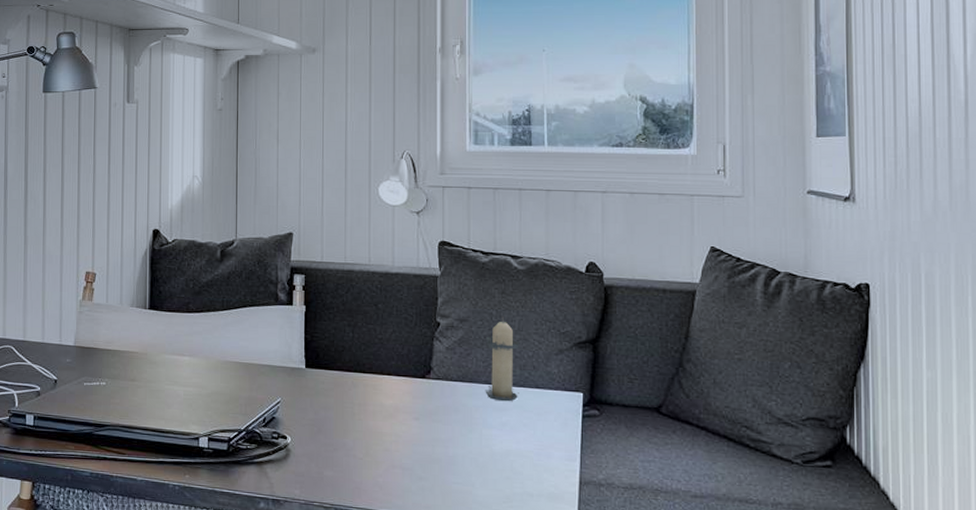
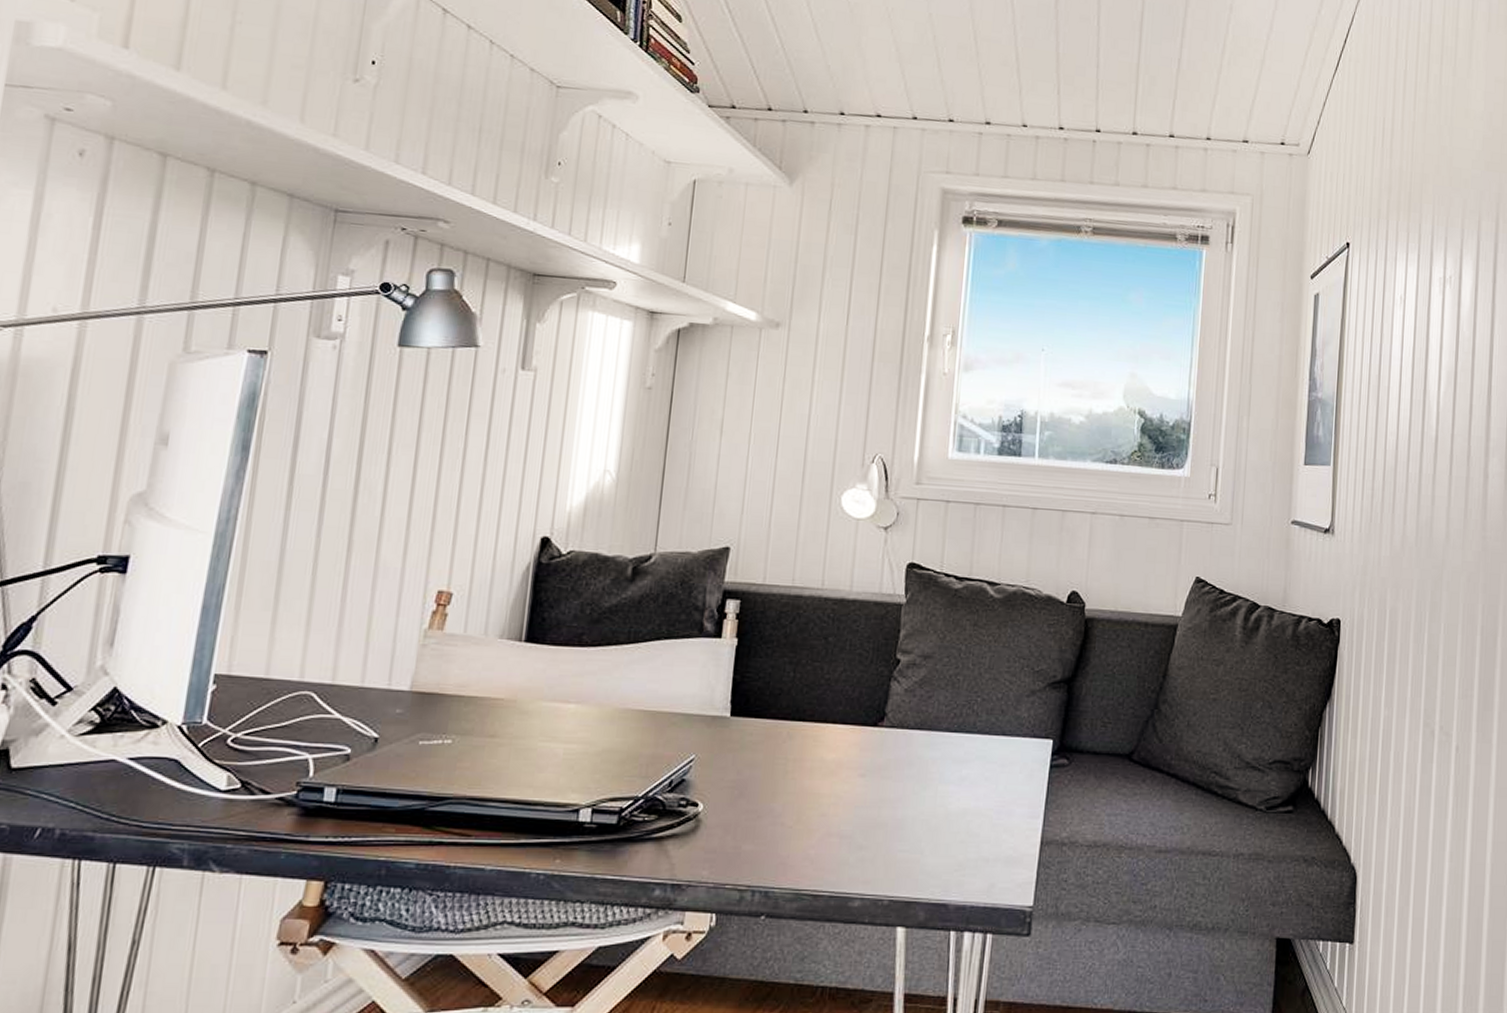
candle: present [485,316,520,402] -> none [945,652,990,752]

